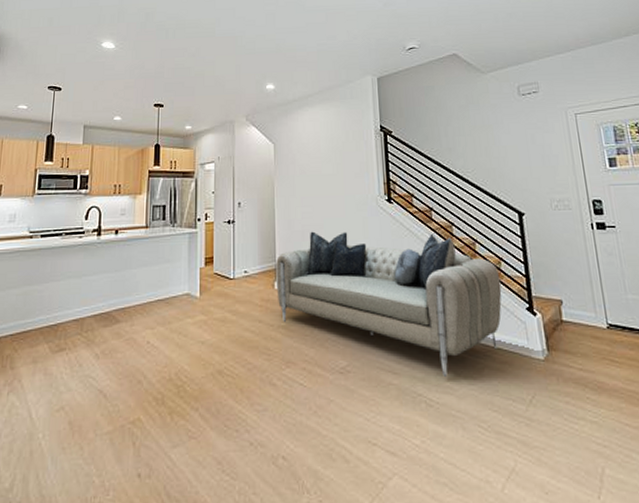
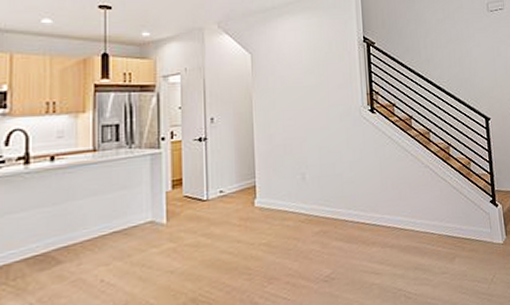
sofa: present [276,231,502,376] -> none [255,140,471,270]

